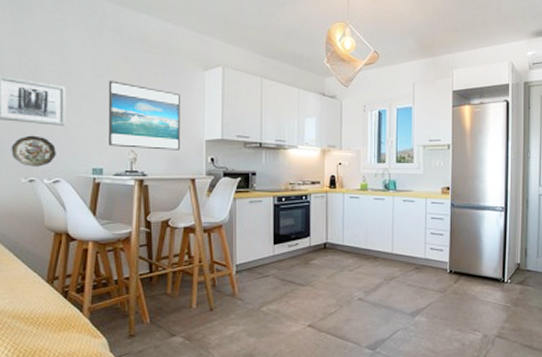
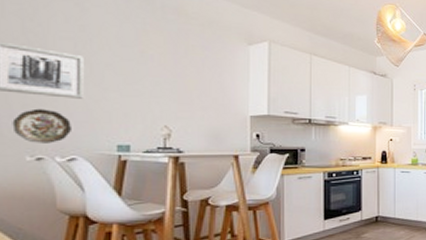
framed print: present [108,80,180,150] -> none [136,51,221,126]

